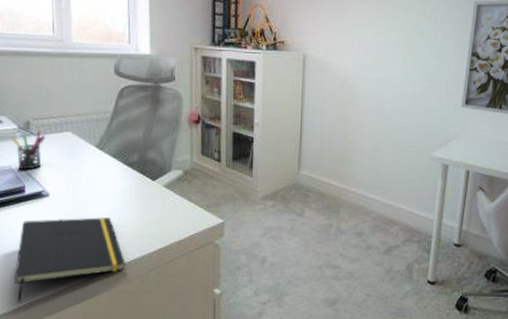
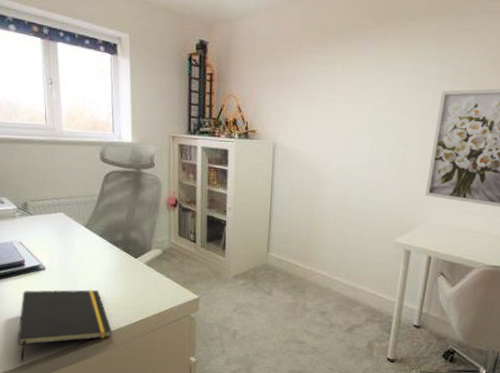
pen holder: present [11,131,46,171] -> none [11,211,42,247]

